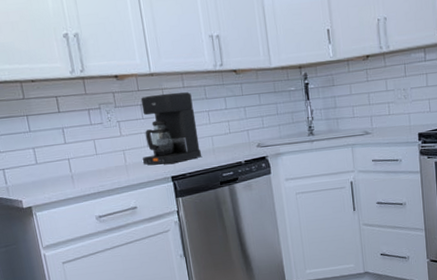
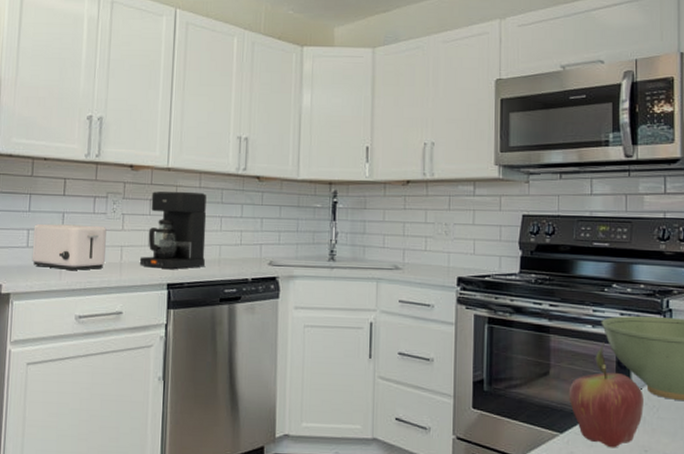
toaster: none [38,135,111,180] -> present [32,223,107,271]

